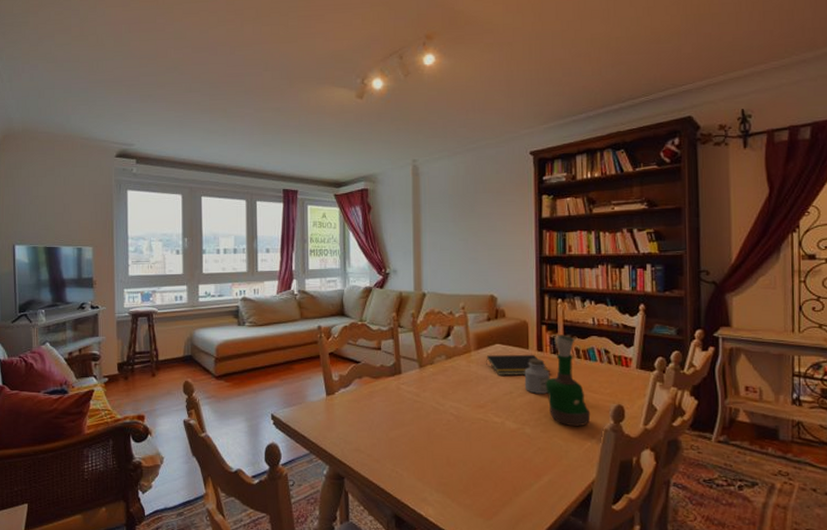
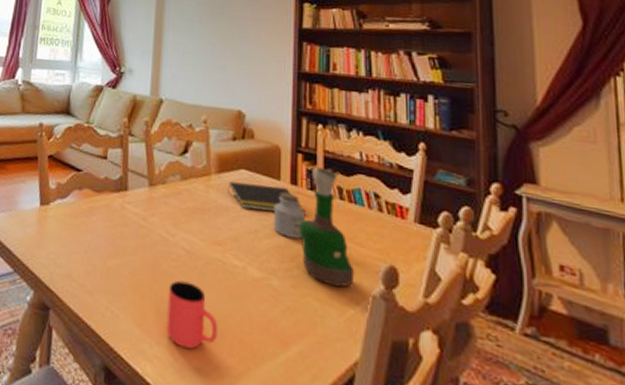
cup: none [442,440,485,492] -> present [166,280,218,349]

